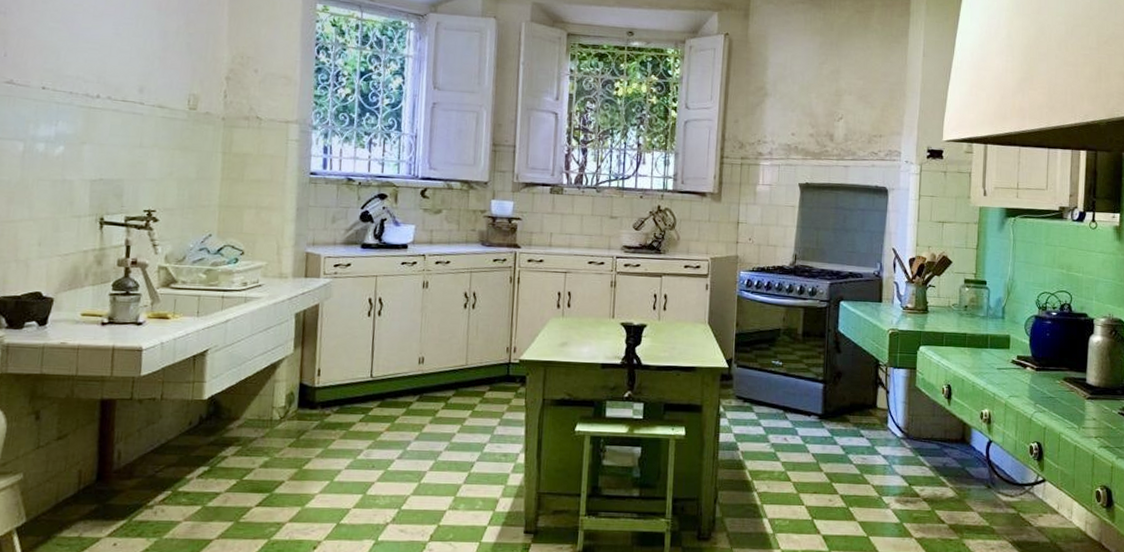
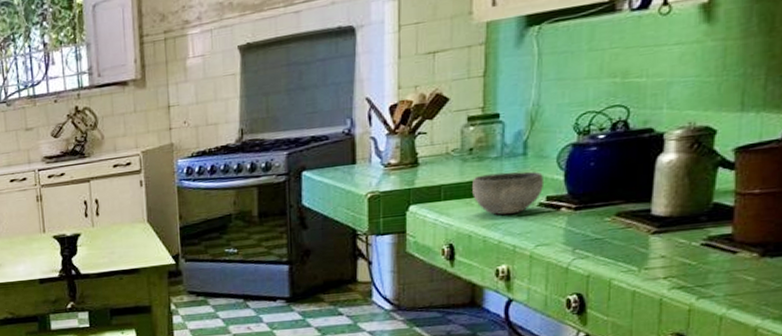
bowl: none [966,329,1016,366] -> present [472,171,545,215]

